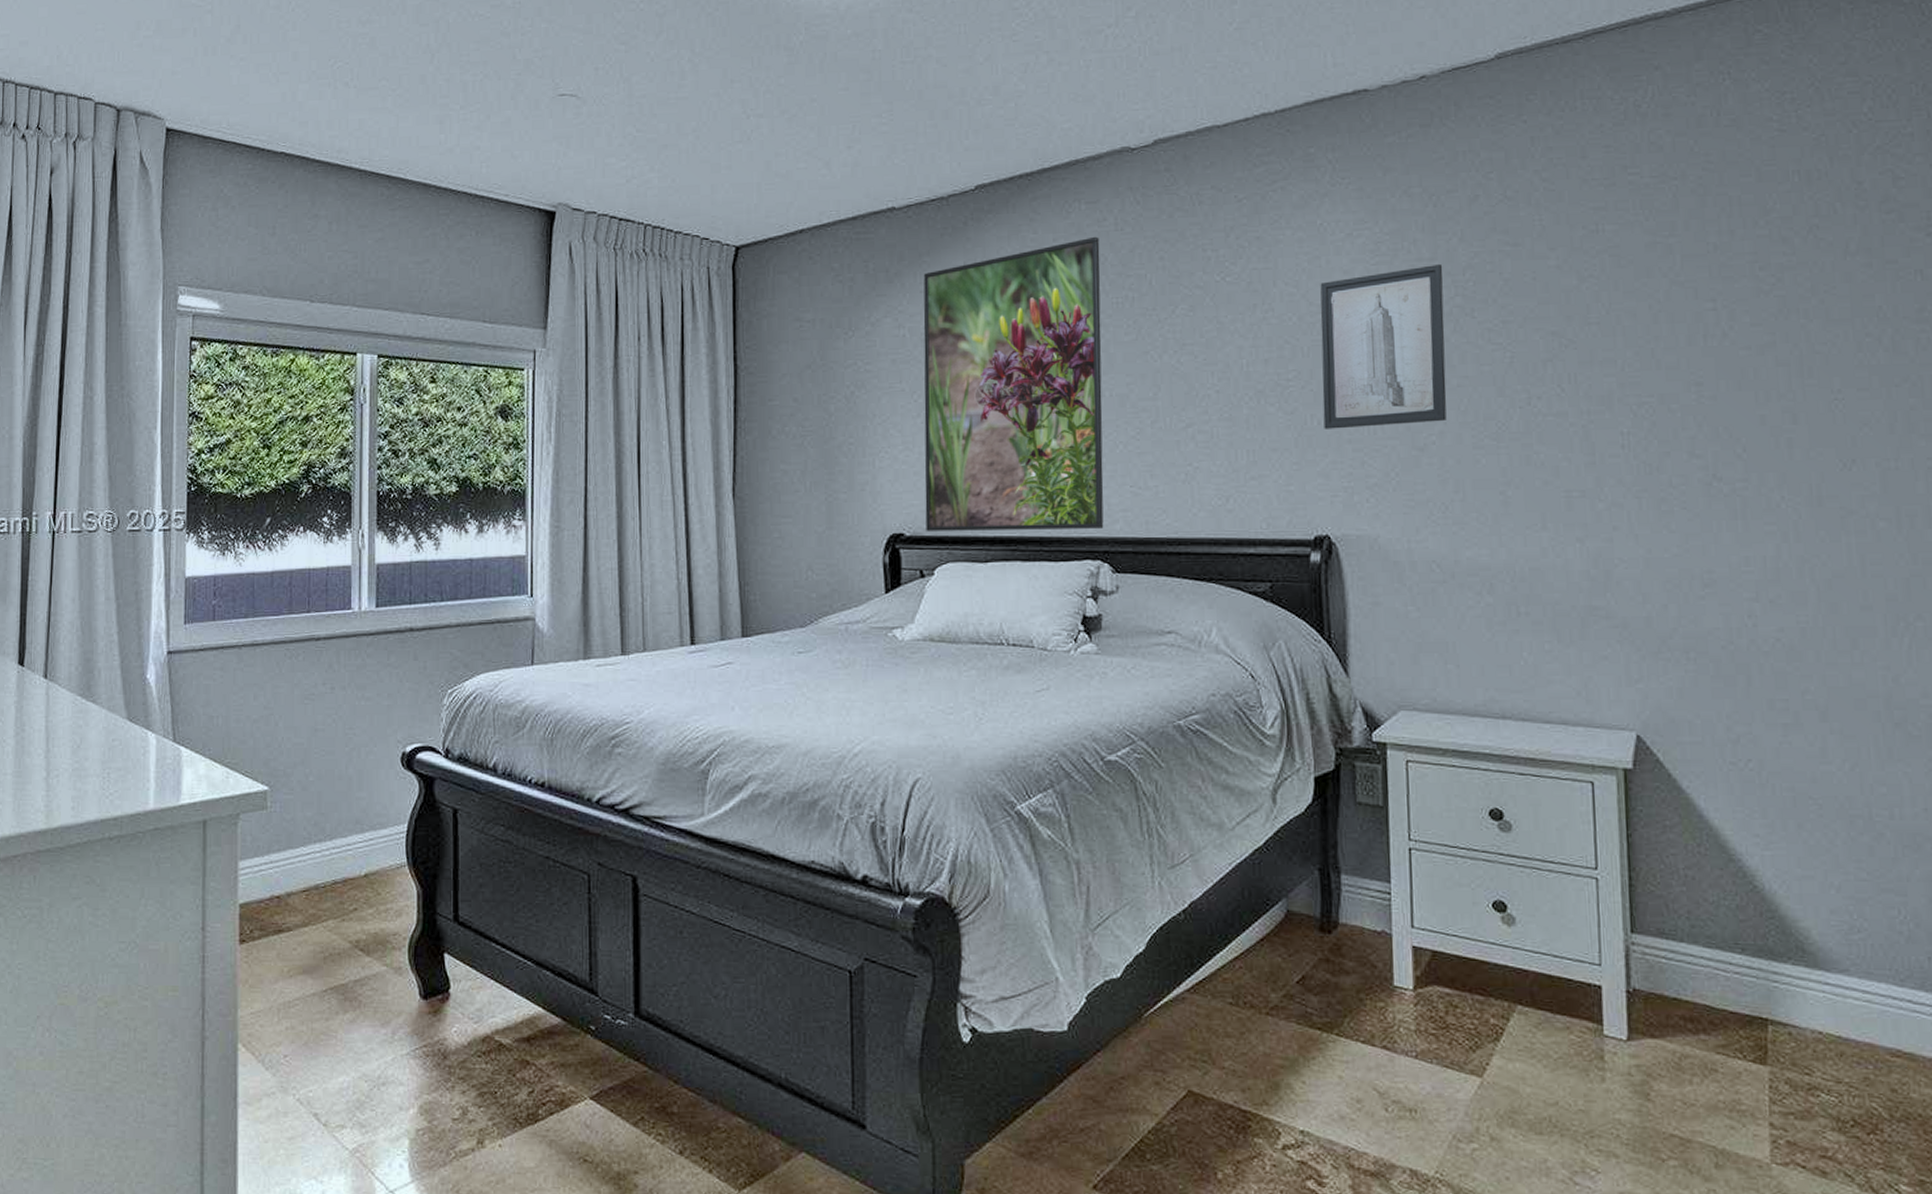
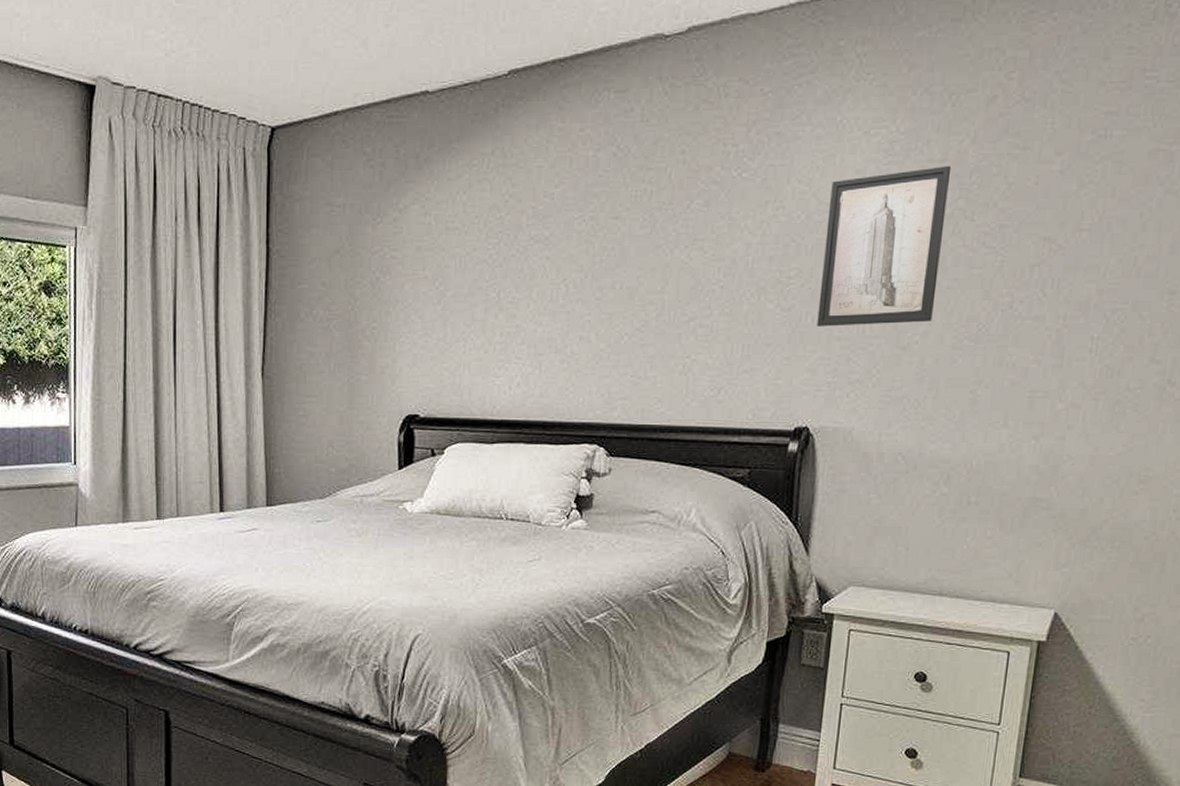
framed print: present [923,236,1104,531] -> none [439,127,625,415]

